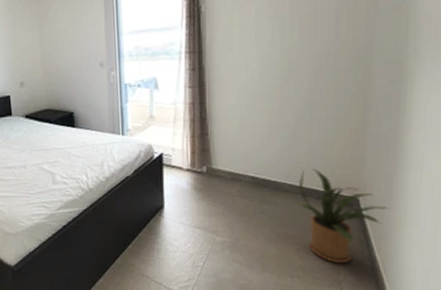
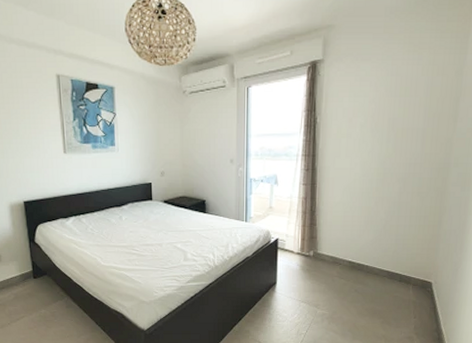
house plant: present [297,169,388,264] -> none [384,257,454,335]

